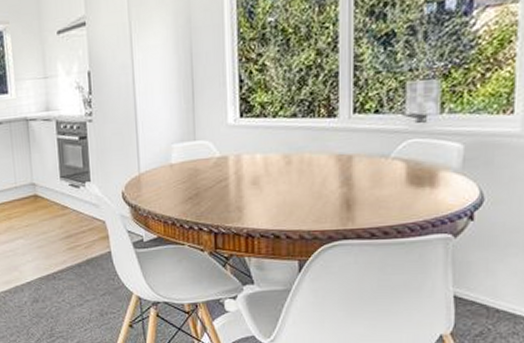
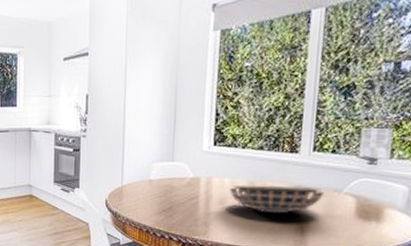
decorative bowl: none [263,154,369,189] -> present [230,184,324,214]

